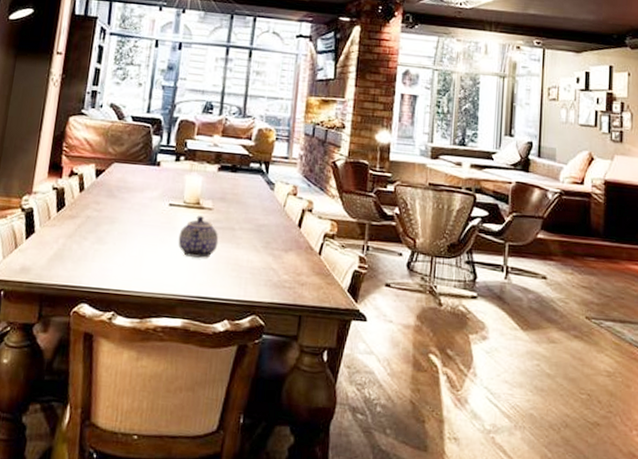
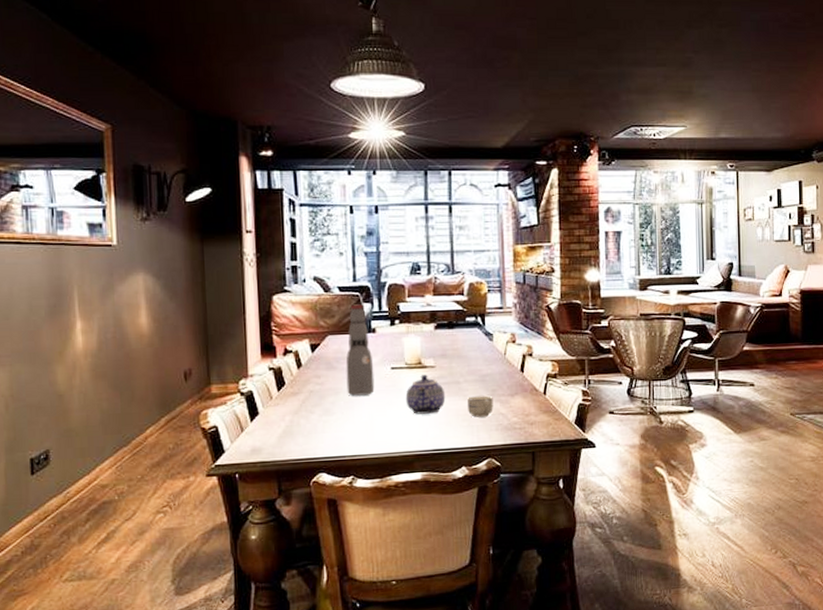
bottle: none [122,135,153,229] -> present [346,304,375,396]
cup: none [239,245,266,270] -> present [468,395,493,418]

